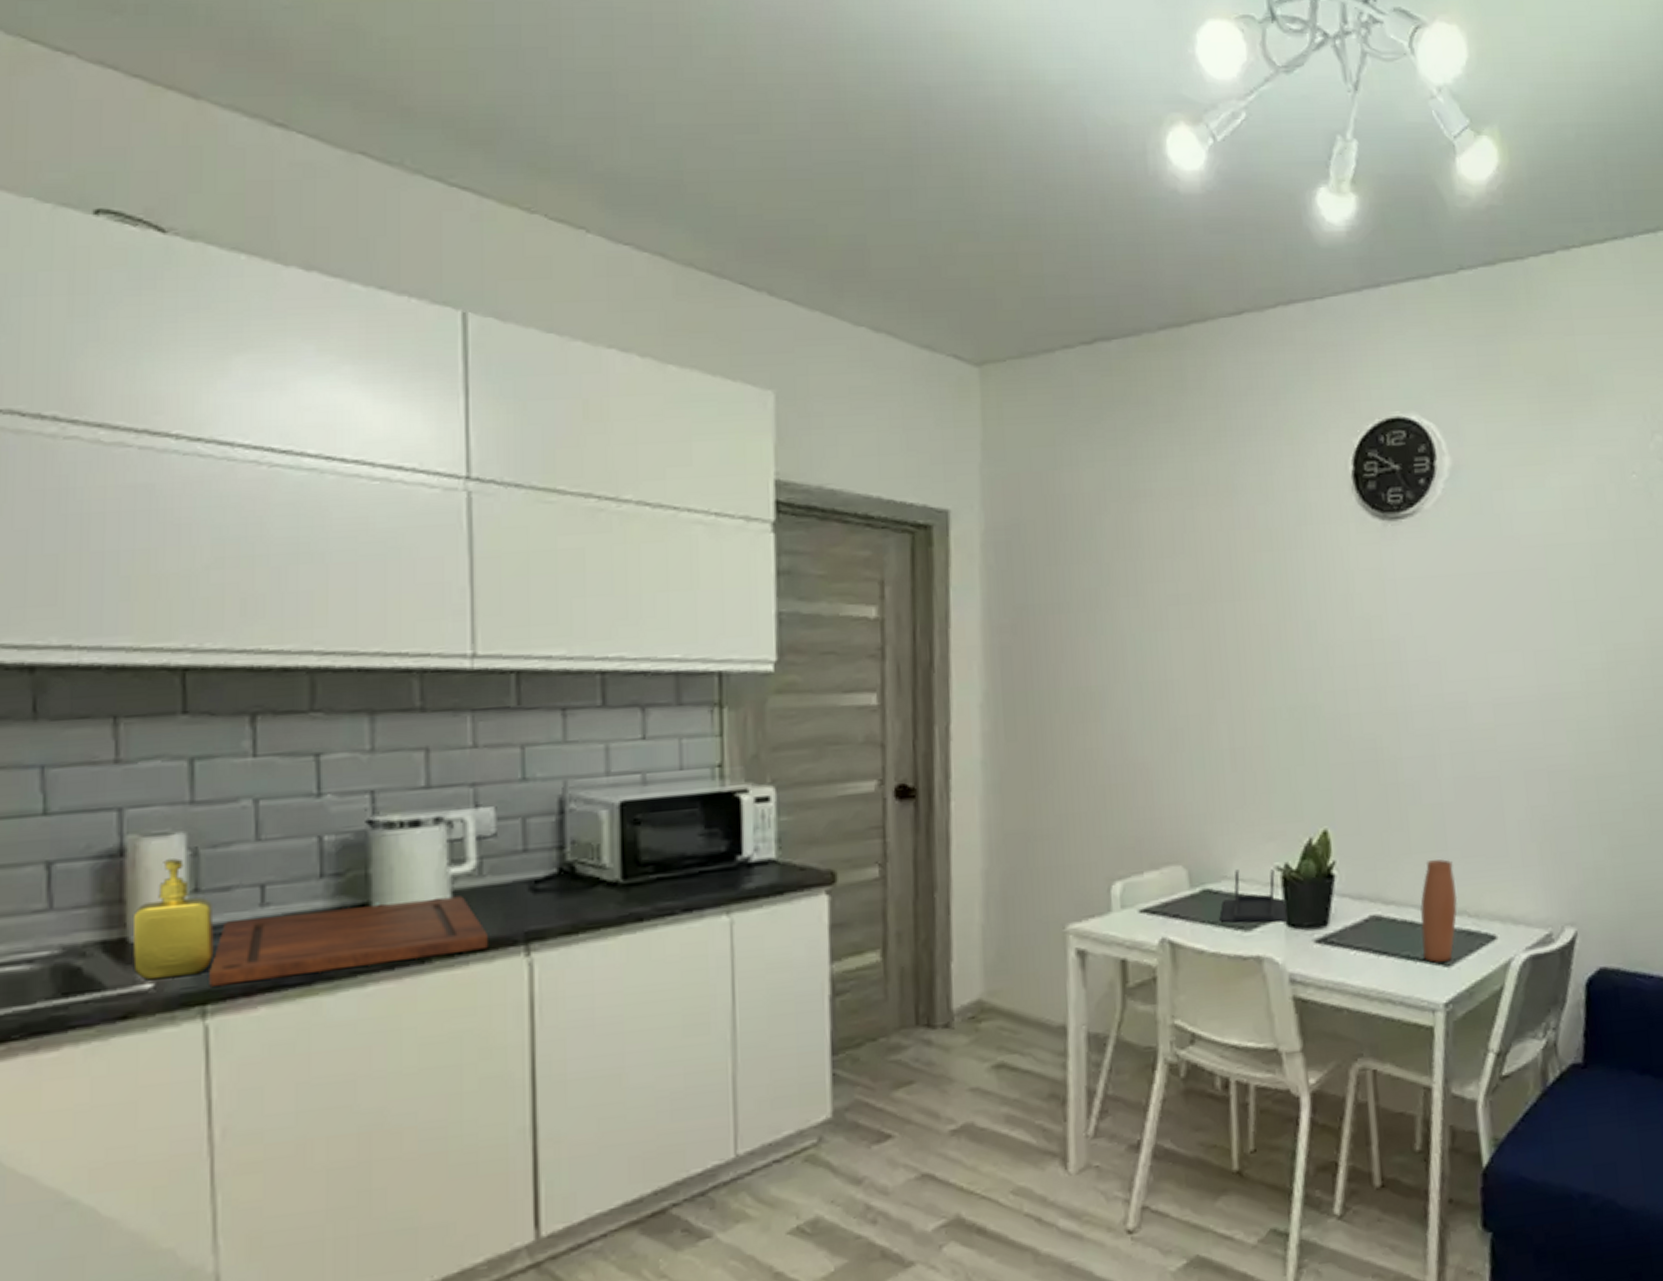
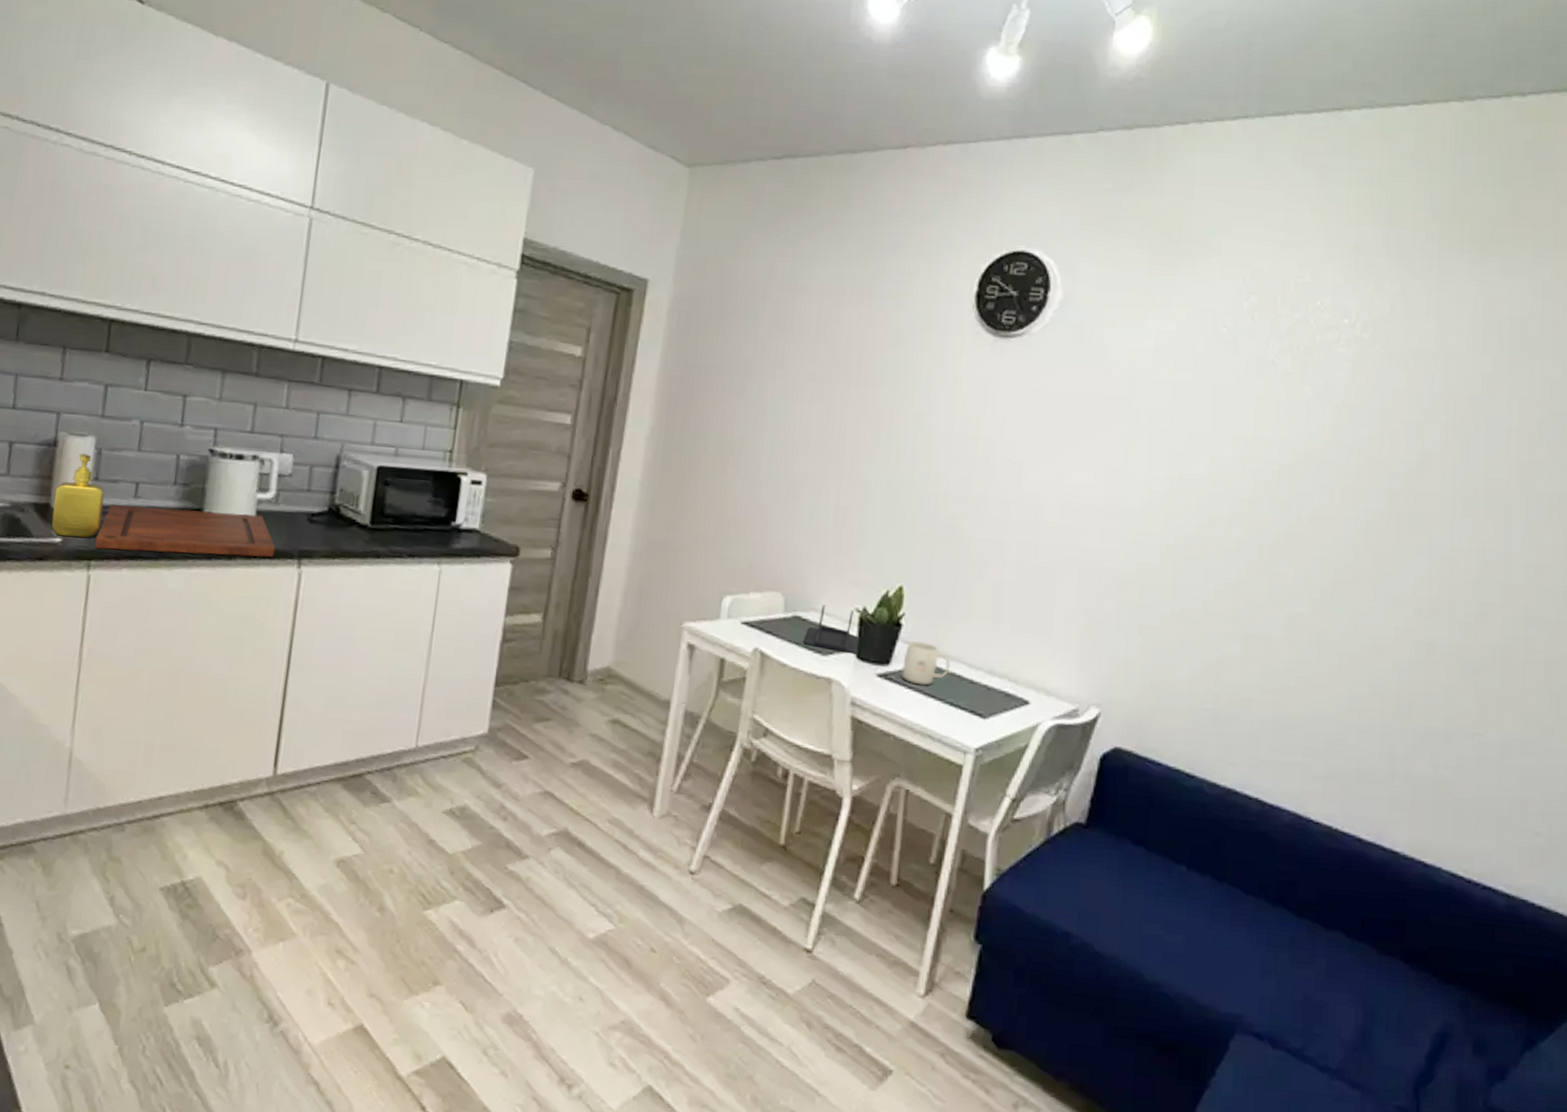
mug: none [1342,891,1399,945] -> present [901,641,950,687]
vase: present [1420,859,1458,963] -> none [965,628,1003,715]

